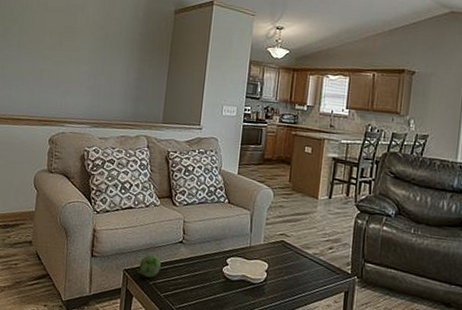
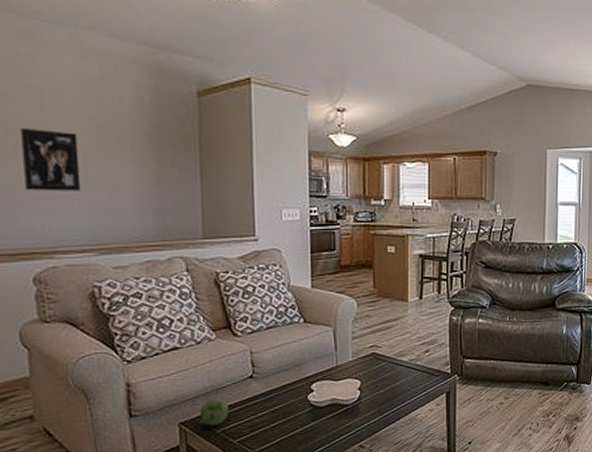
wall art: none [56,32,93,79] -> present [21,127,81,191]

